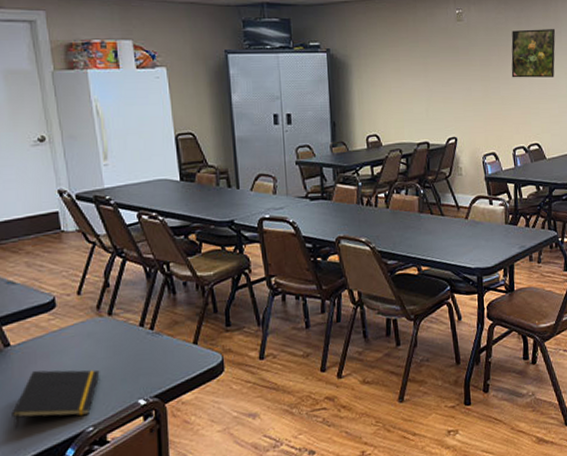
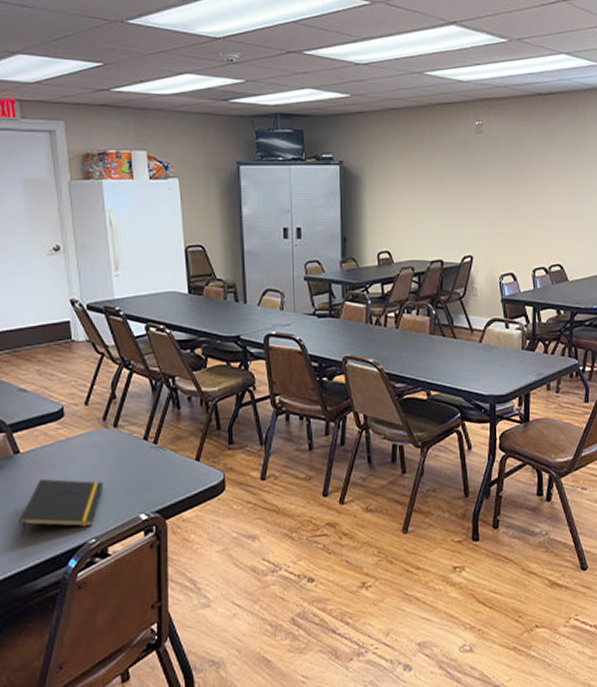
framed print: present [511,29,556,78] -> none [533,142,583,194]

